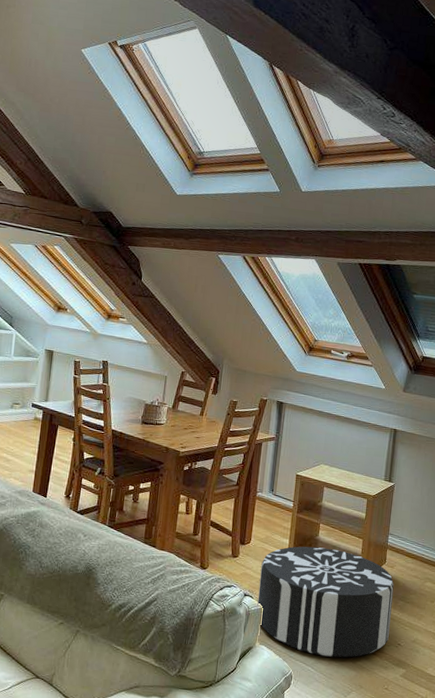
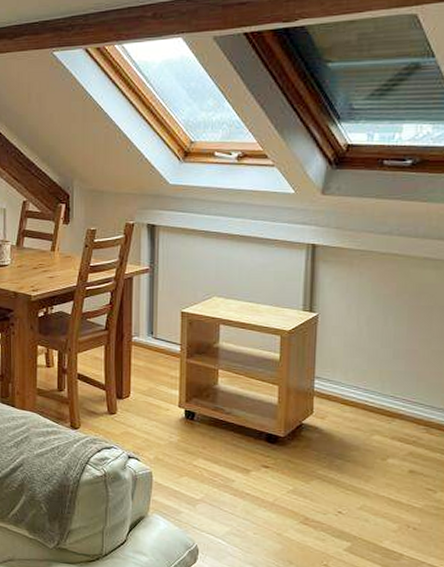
pouf: present [257,546,394,658] -> none [146,397,327,529]

